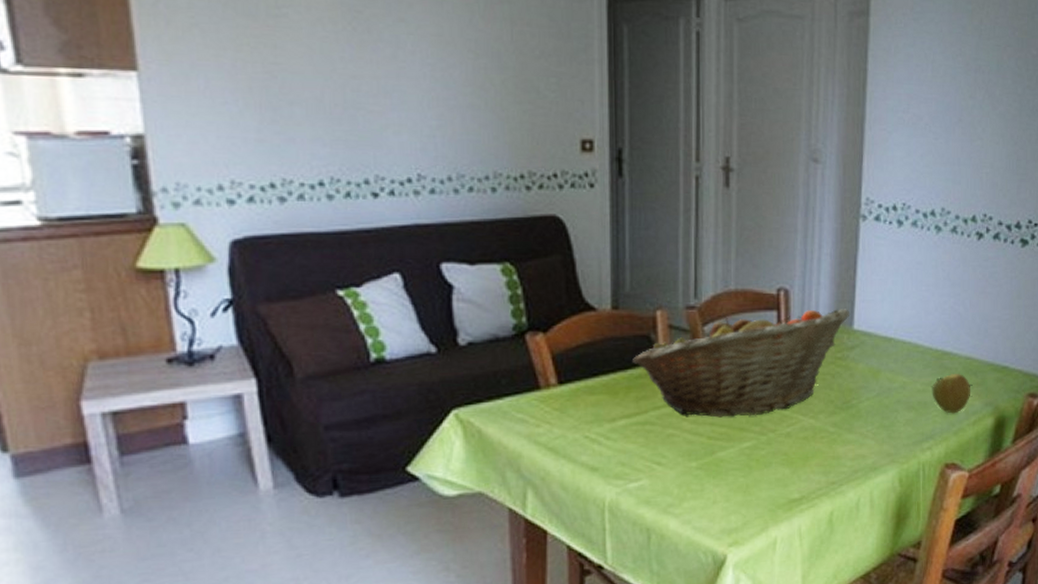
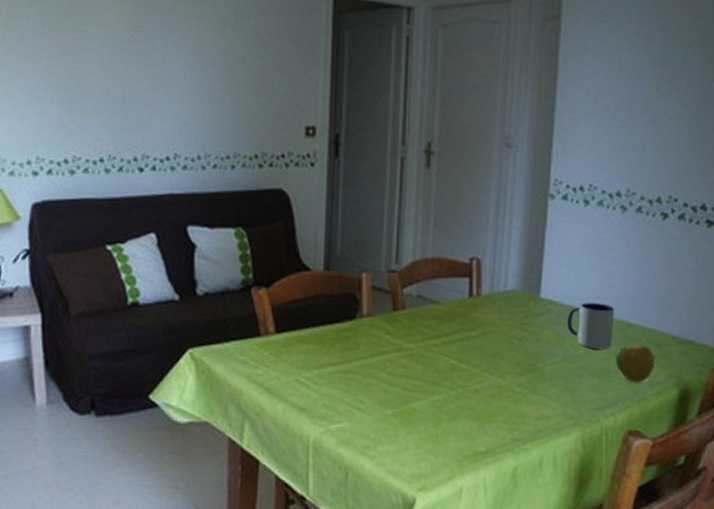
fruit basket: present [633,309,851,418] -> none [340,277,538,372]
mug: none [883,332,931,382] -> present [568,303,615,350]

